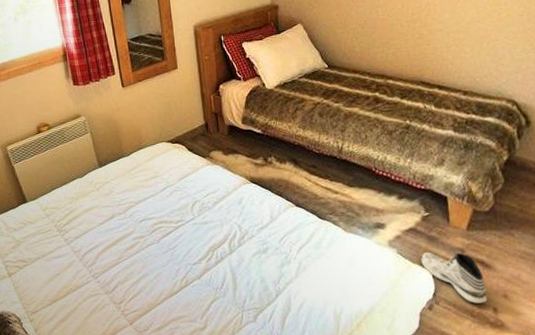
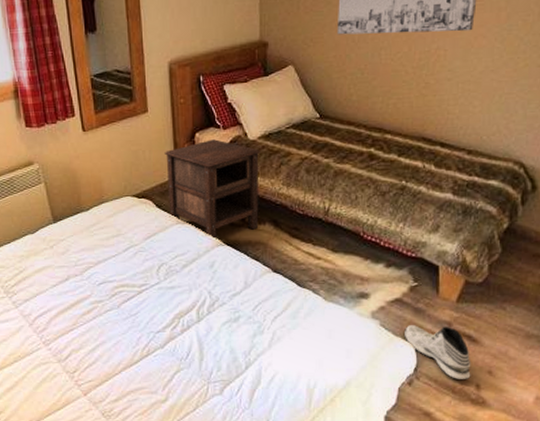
nightstand: none [193,90,280,179] -> present [164,139,260,240]

